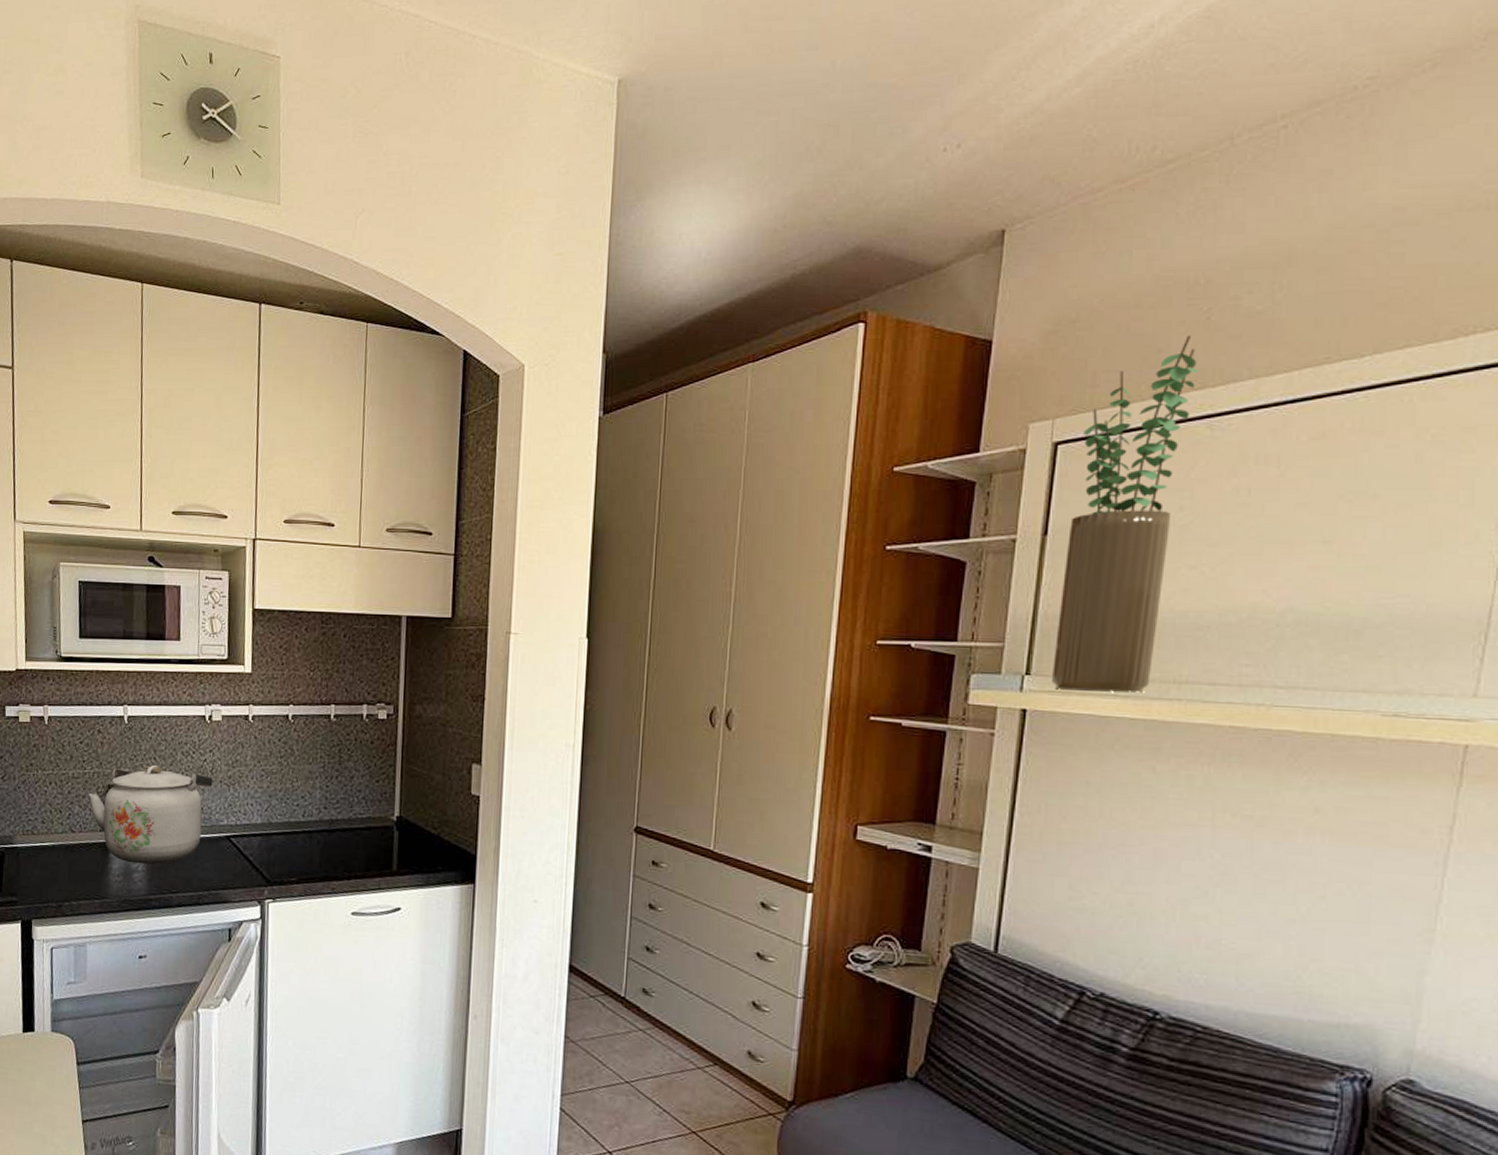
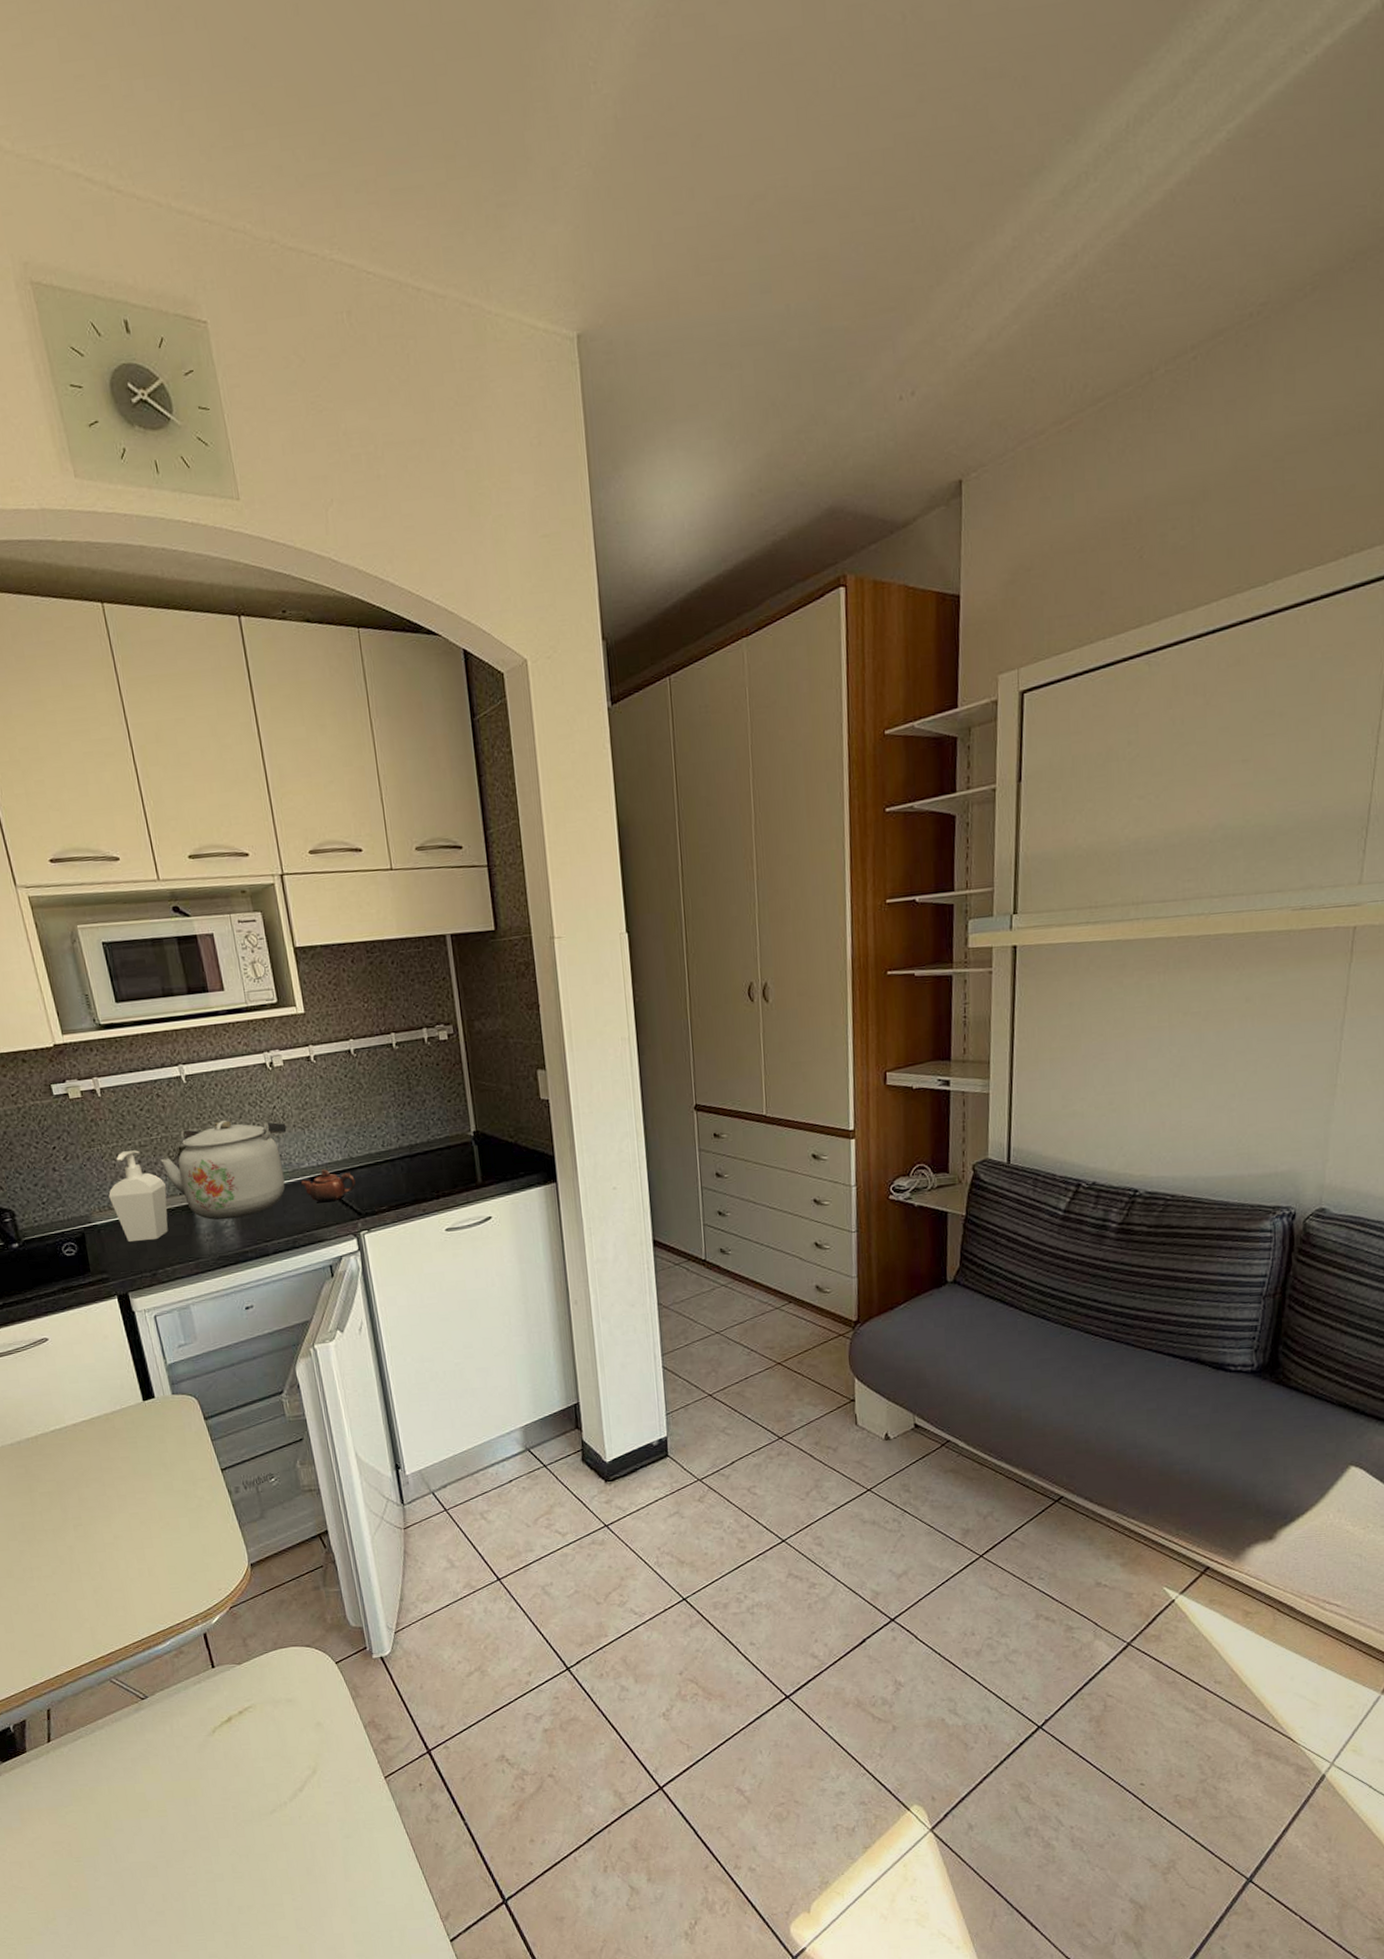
soap bottle: none [34,780,88,872] -> present [108,1150,168,1243]
teapot: none [216,830,270,864] -> present [300,1169,356,1203]
vase: present [1052,335,1198,693] -> none [1035,575,1135,924]

